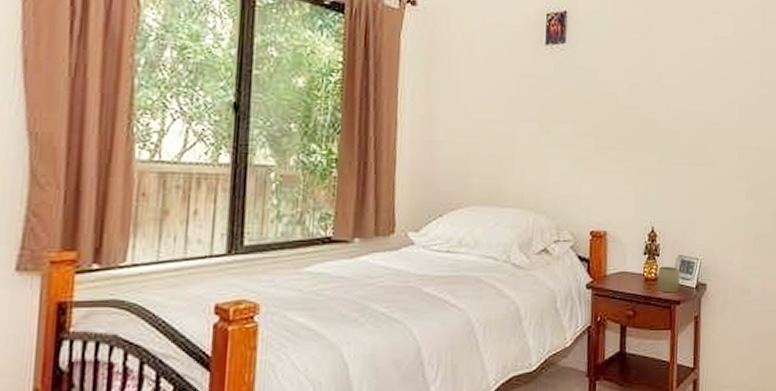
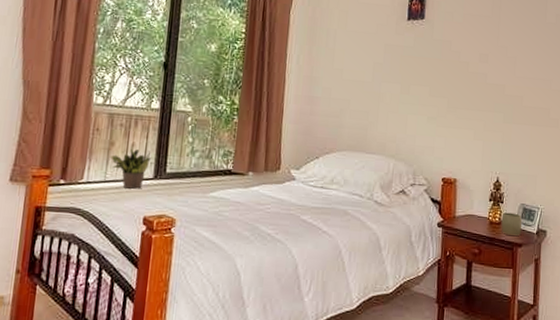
potted plant: none [163,215,221,269] -> present [110,147,151,189]

